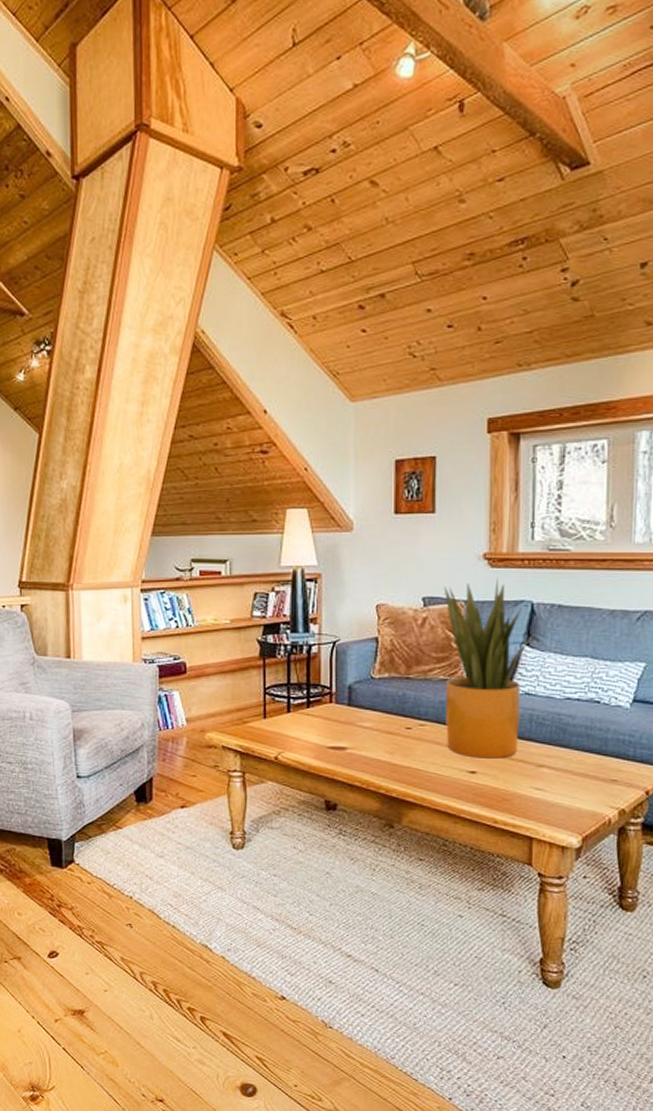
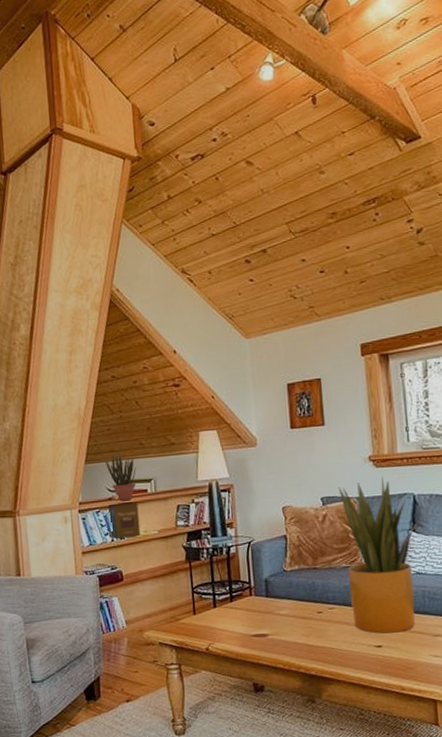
books: none [173,585,210,625] -> present [107,502,141,539]
potted plant: none [174,527,210,583] -> present [104,454,136,502]

